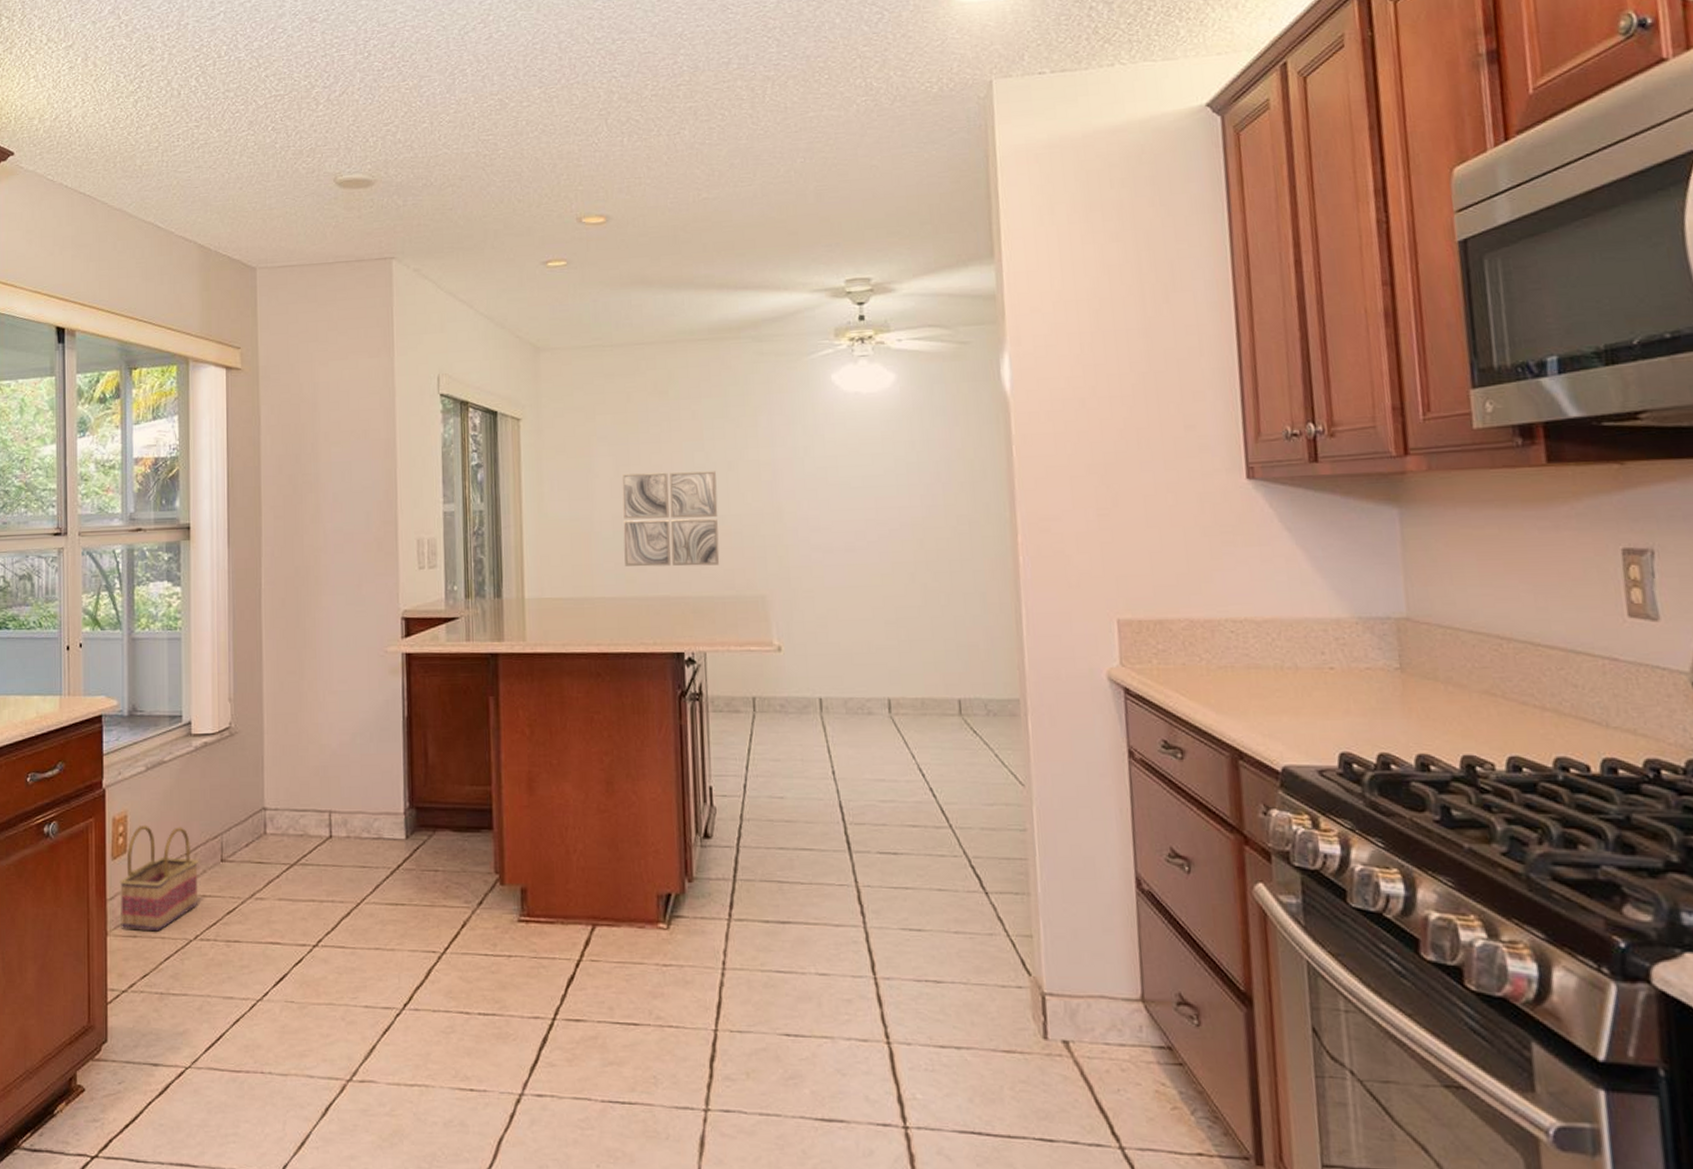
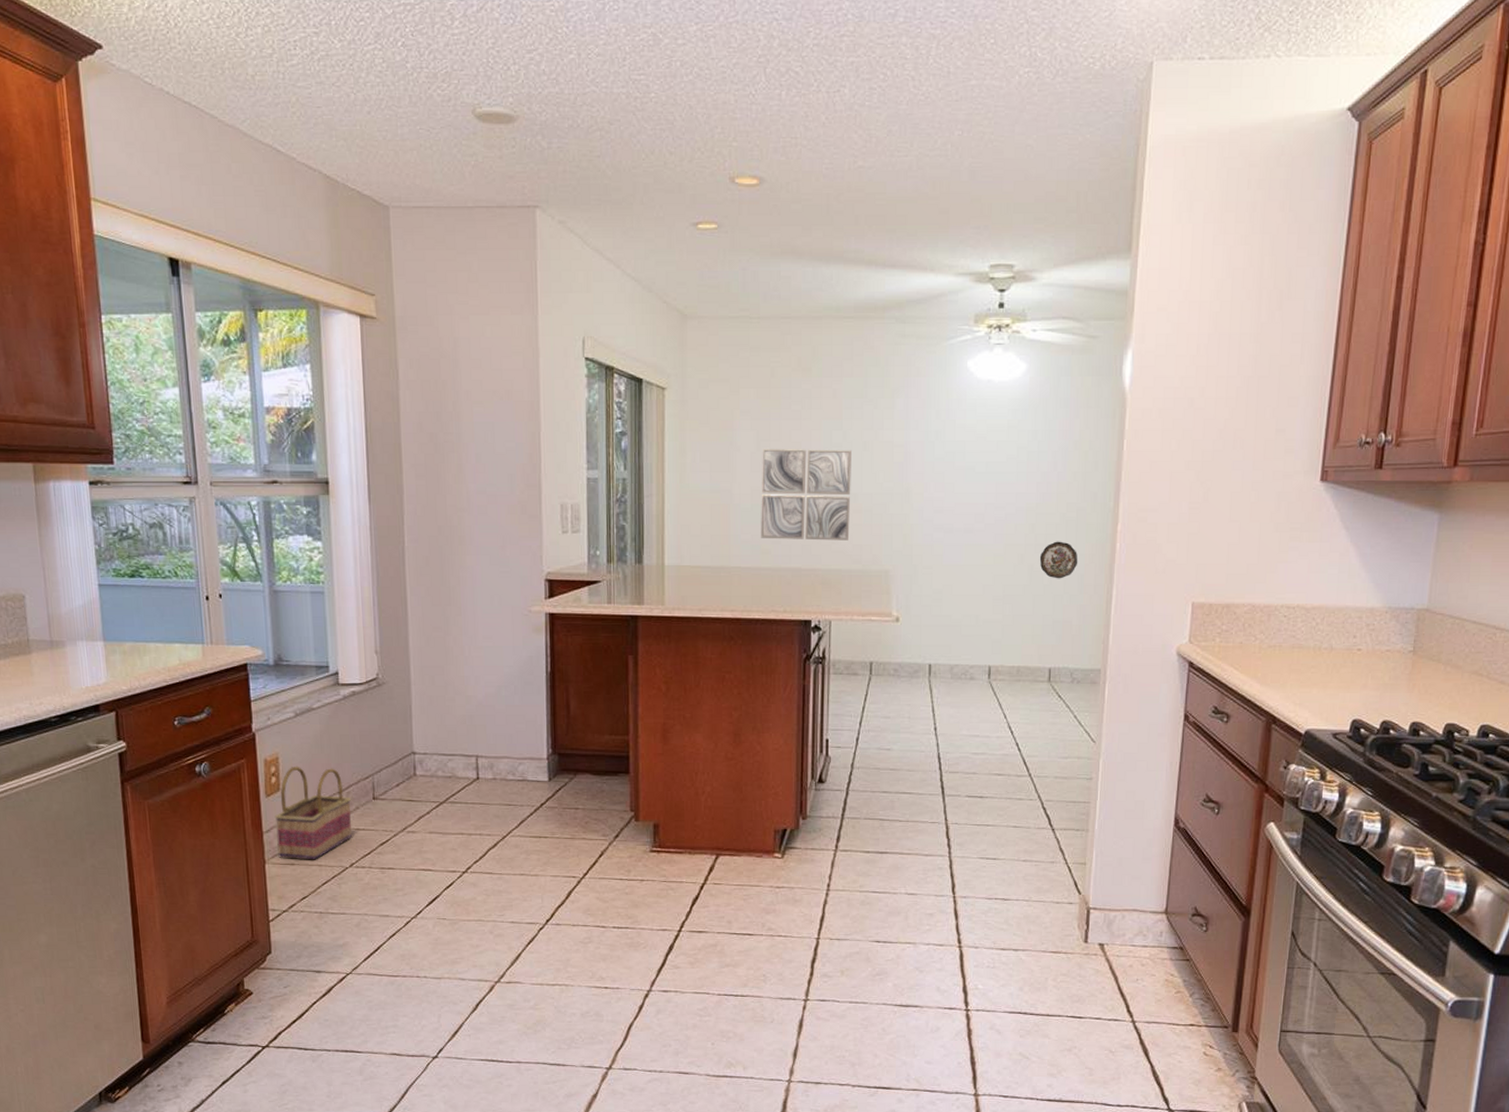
decorative plate: none [932,556,978,599] -> present [1039,541,1078,579]

